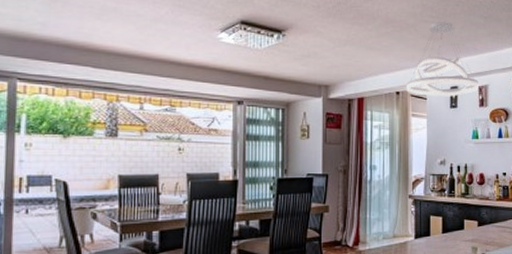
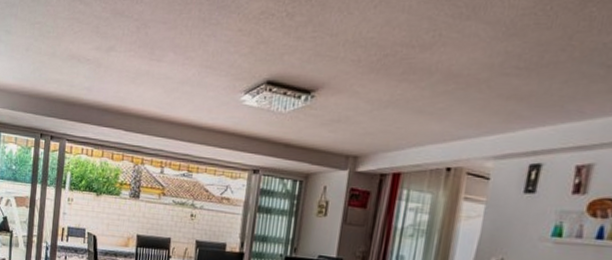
pendant light: present [406,21,479,97] -> none [461,73,578,178]

